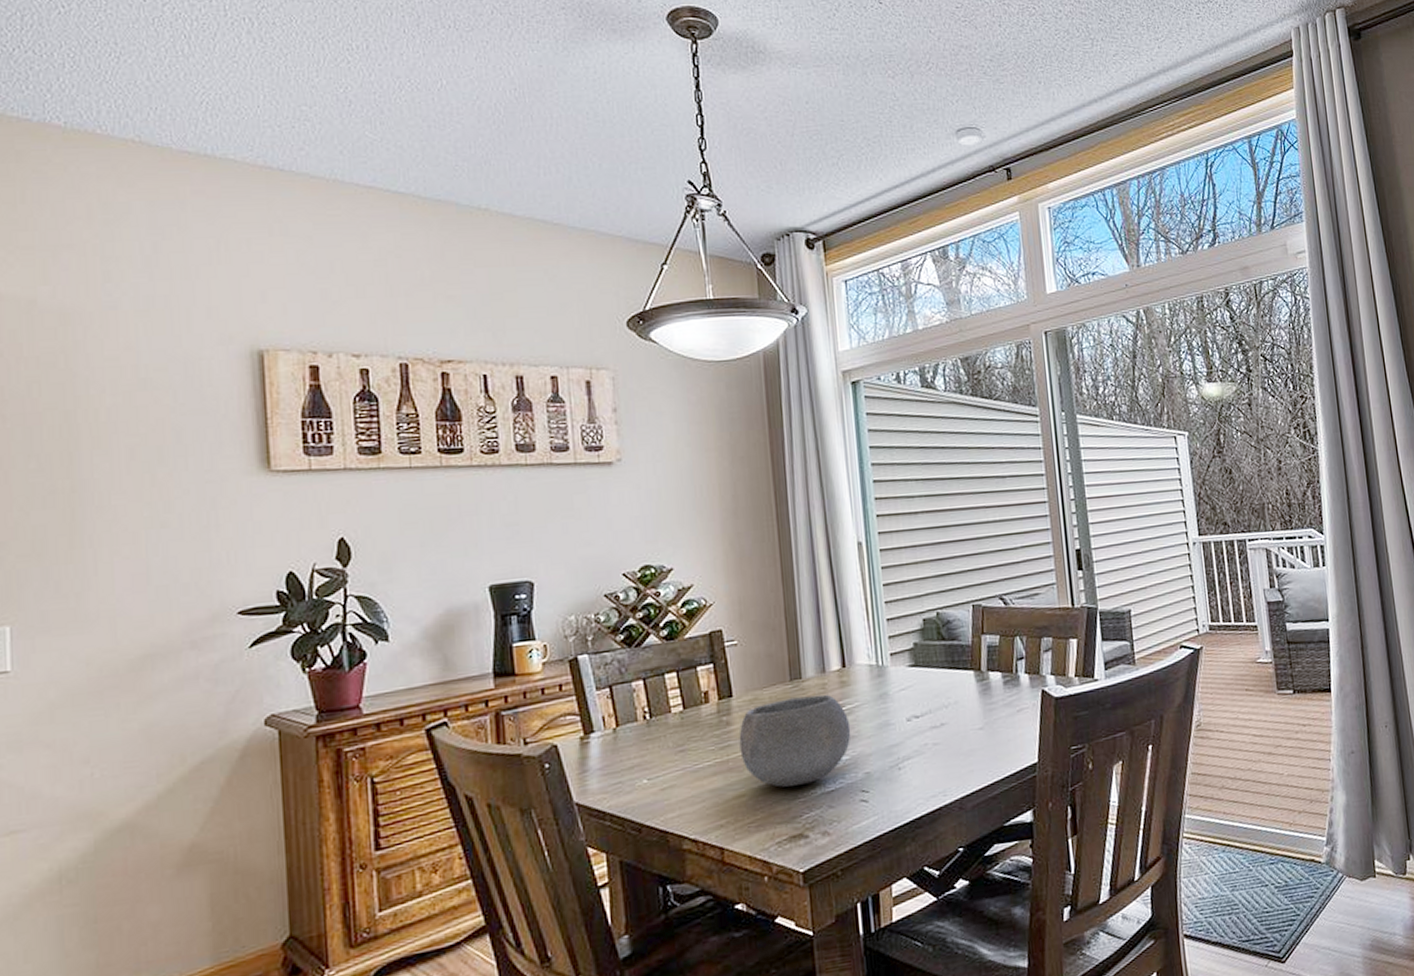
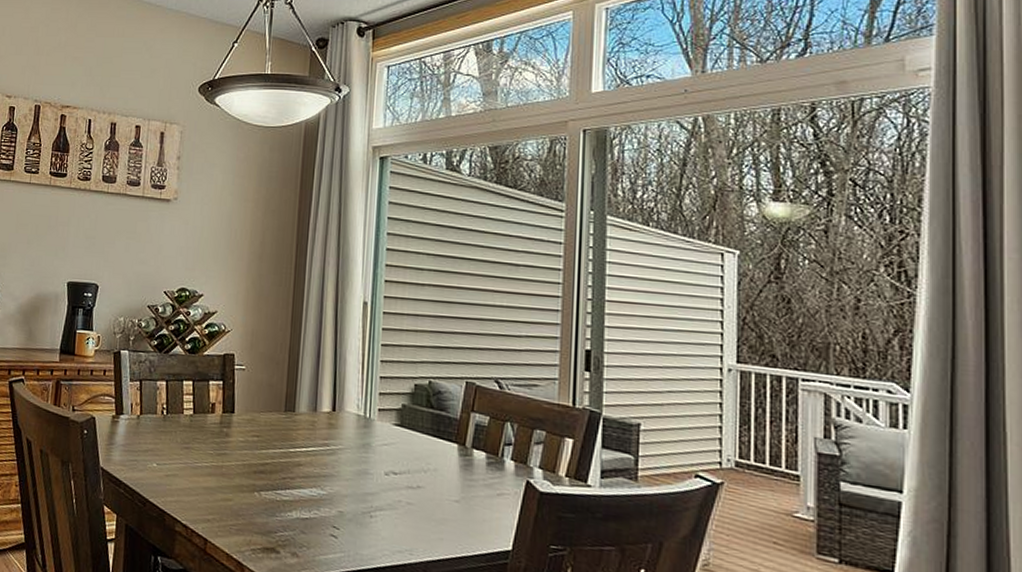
bowl: present [739,694,851,787] -> none [233,426,332,506]

